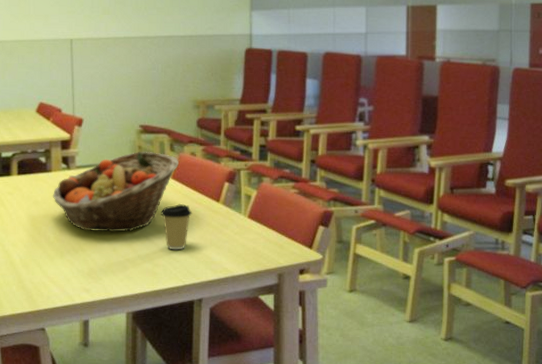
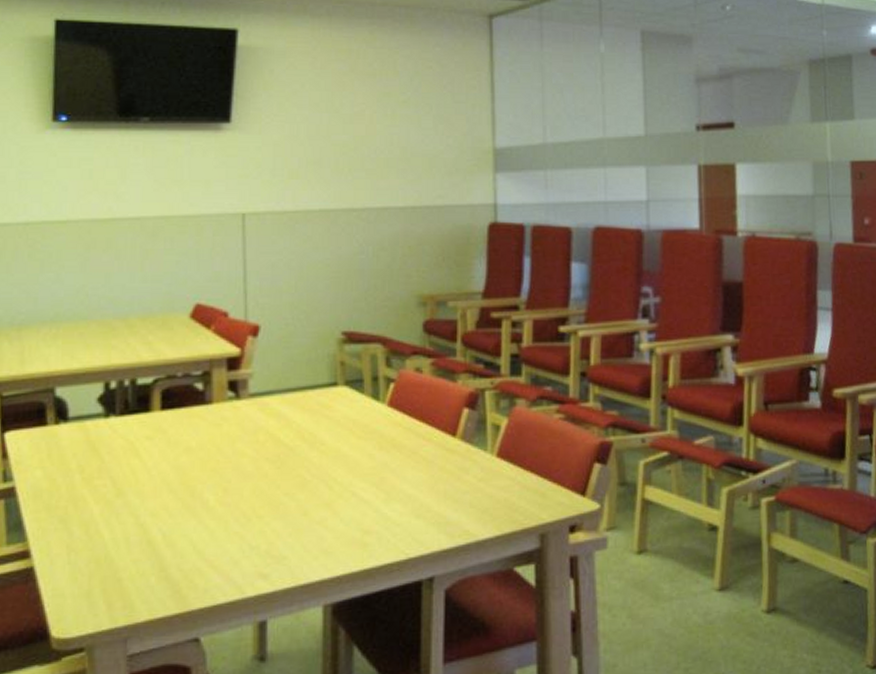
fruit basket: present [53,151,180,233] -> none [214,368,399,488]
coffee cup: present [161,203,192,250] -> none [373,441,418,509]

